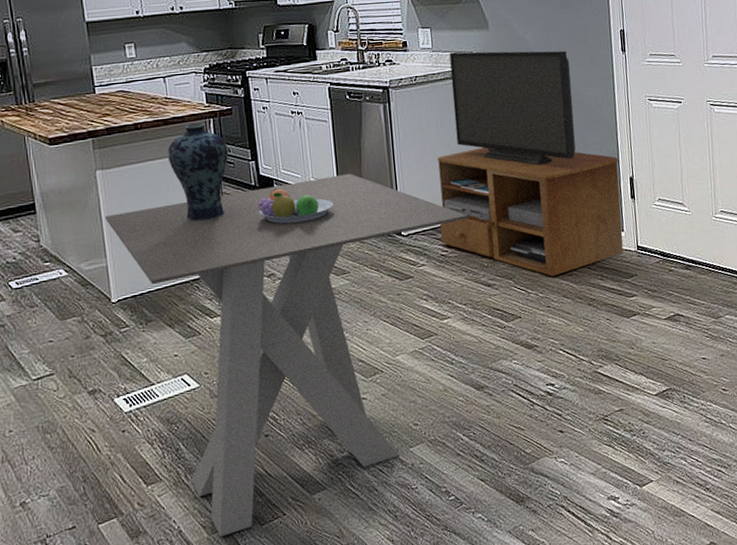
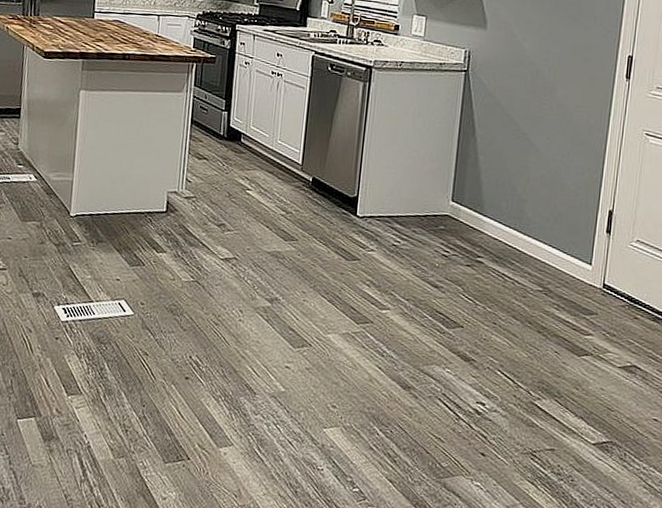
dining table: present [104,173,468,537] -> none [79,134,428,464]
vase: present [167,122,229,221] -> none [147,64,205,159]
fruit bowl: present [257,188,333,224] -> none [222,142,295,181]
tv stand: present [438,50,624,277] -> none [395,44,601,294]

